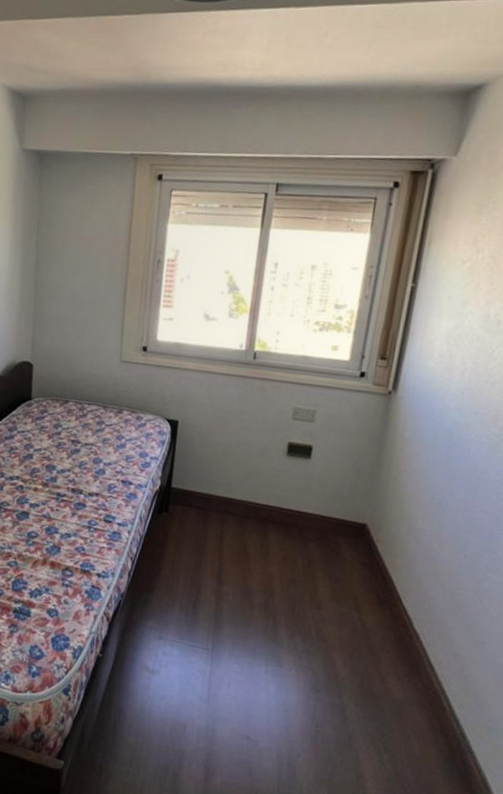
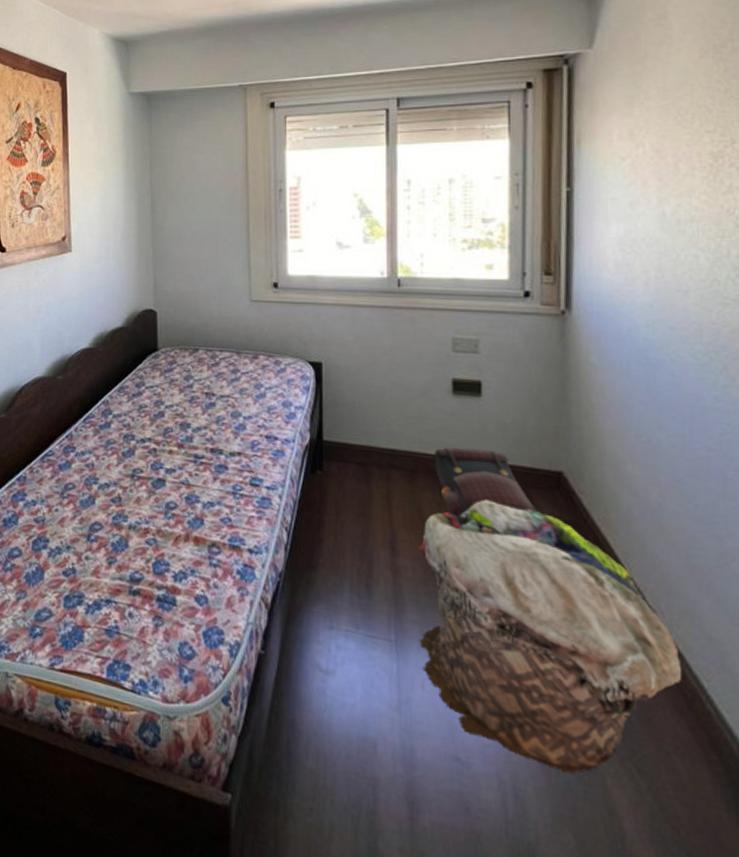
laundry basket: none [230,543,431,750] -> present [419,500,683,775]
satchel: none [262,498,341,556] -> present [433,447,537,517]

